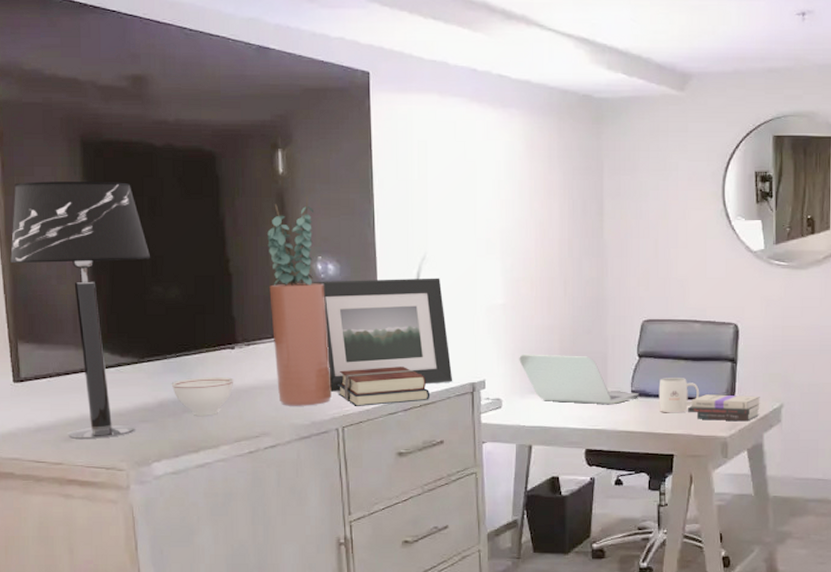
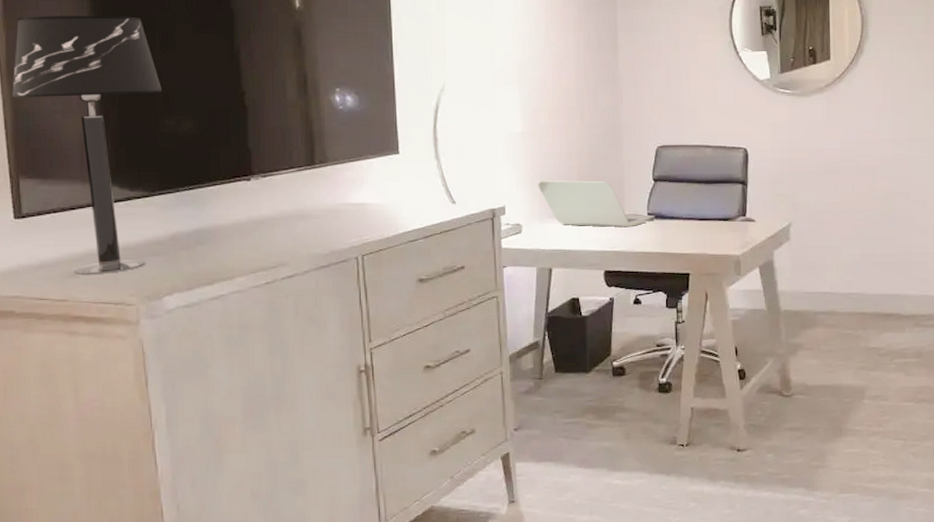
bowl: present [171,377,234,417] -> none [184,209,250,249]
vase: present [267,195,332,406] -> none [284,29,351,236]
picture frame: present [311,278,453,393] -> none [329,108,473,222]
books: present [337,367,430,407] -> none [357,195,451,236]
mug: present [658,378,700,413] -> none [673,200,713,234]
books: present [688,394,760,422] -> none [702,215,770,240]

